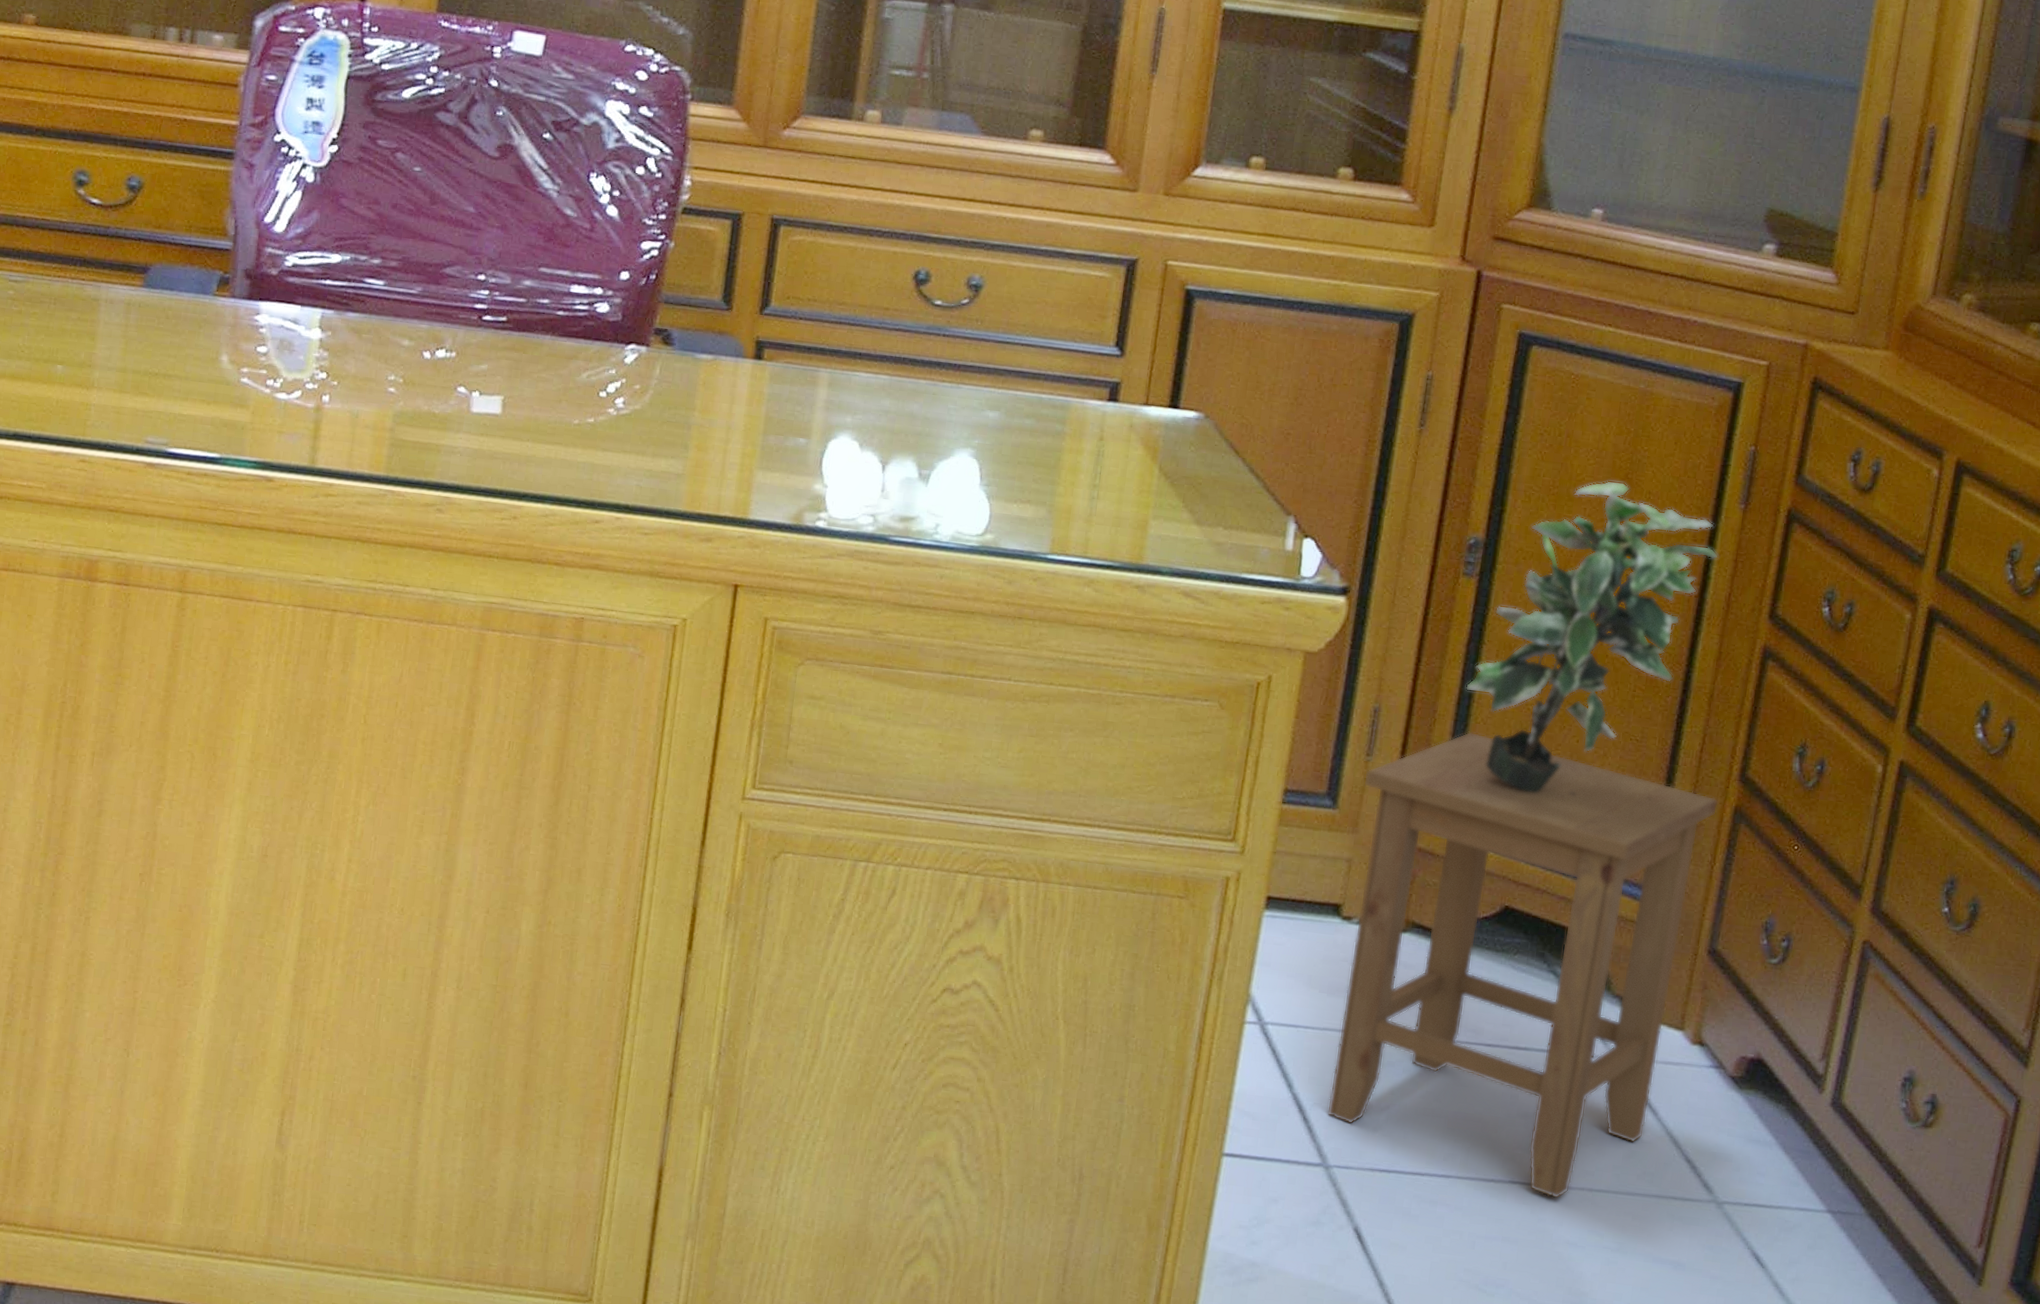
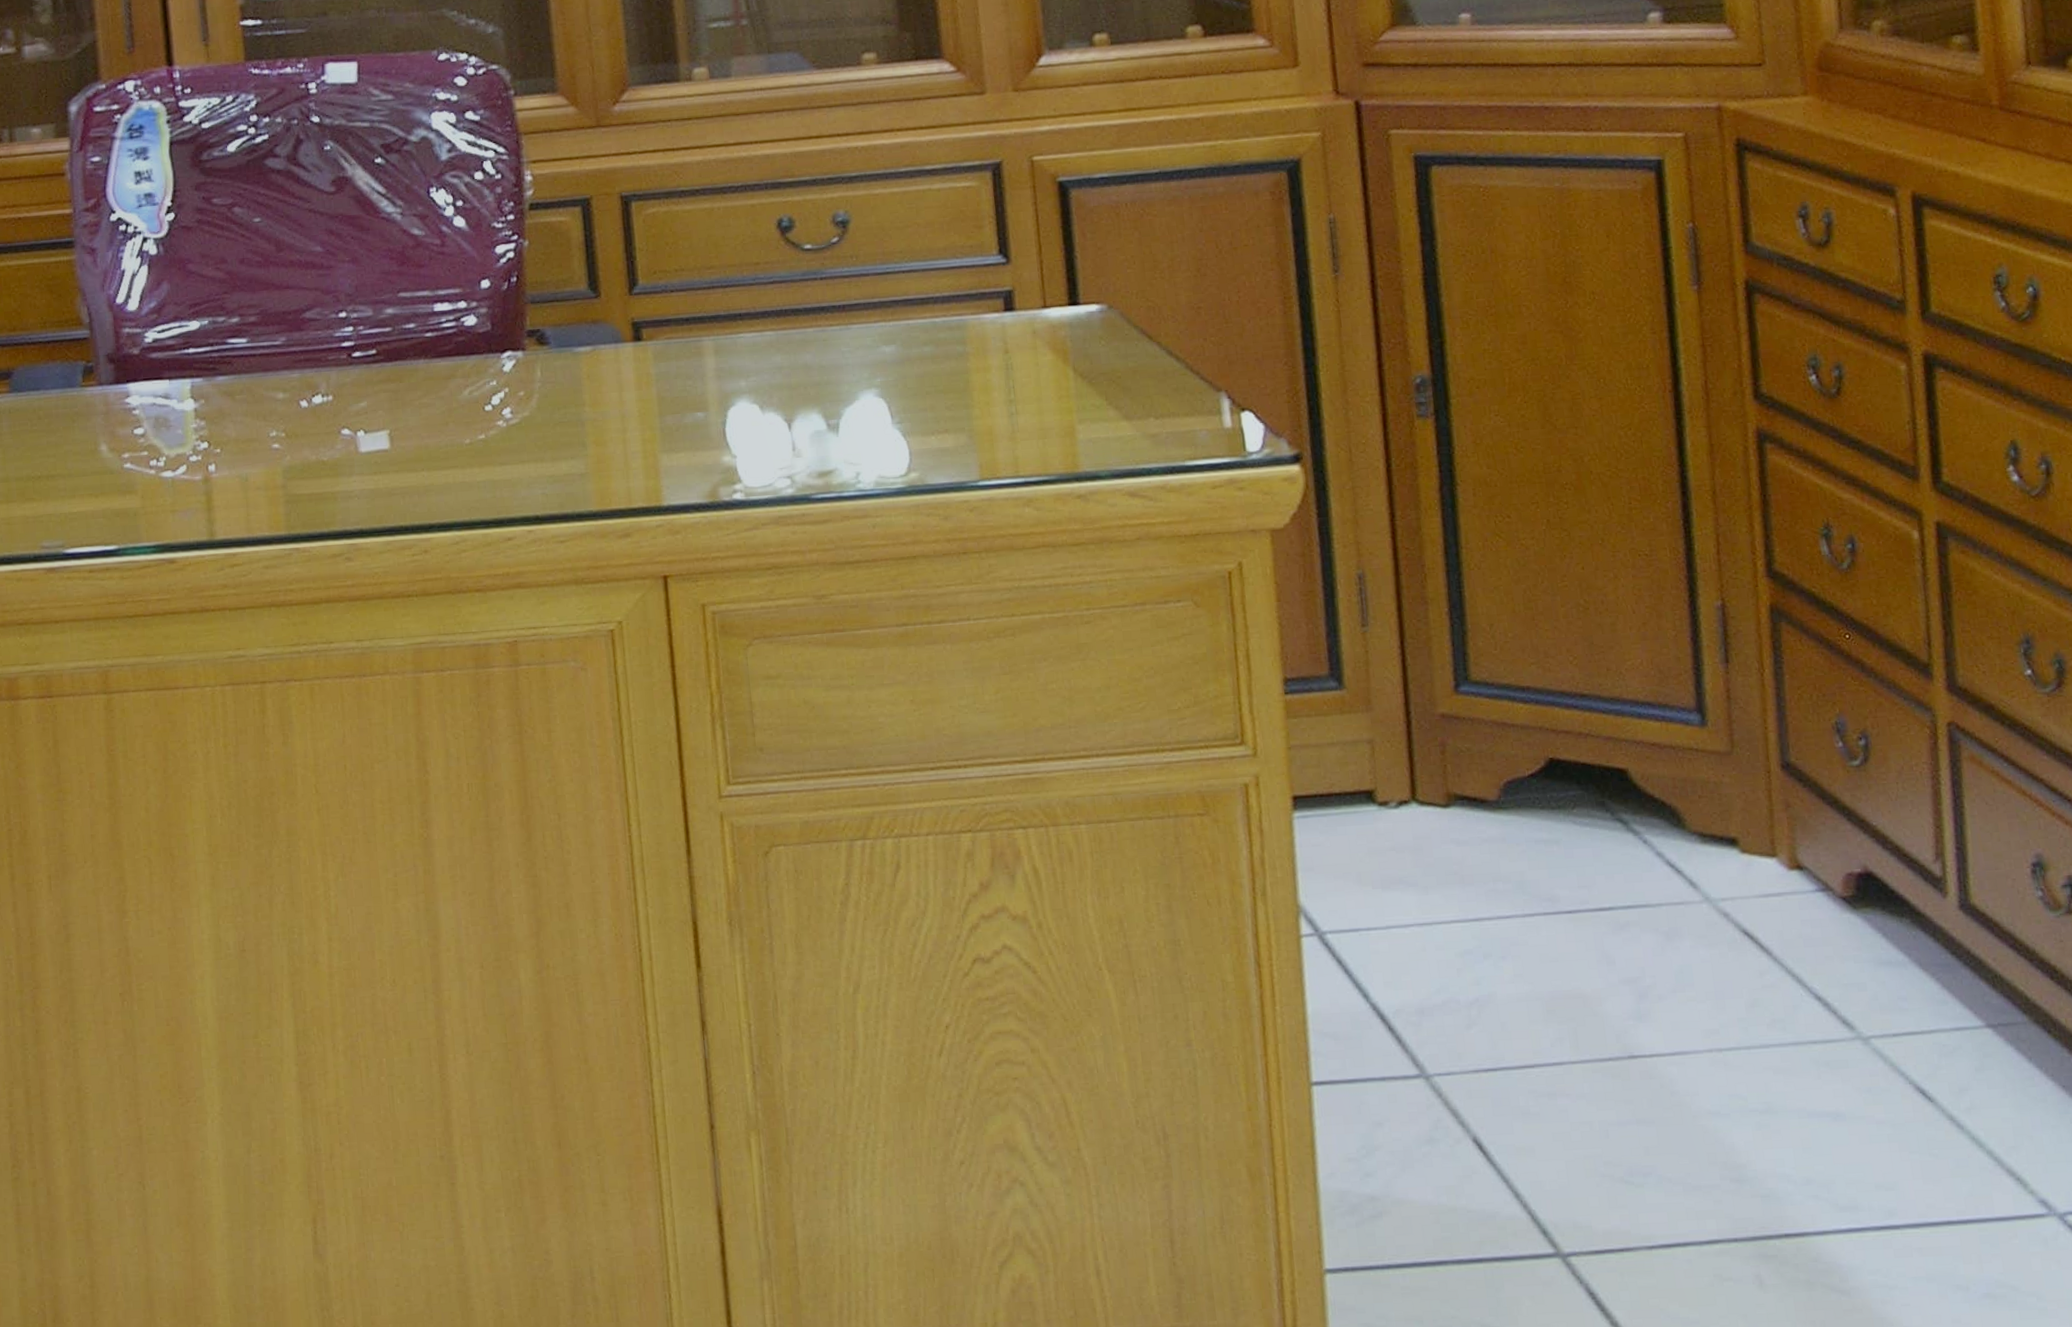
stool: present [1326,731,1719,1199] -> none [1364,579,1763,1067]
potted plant: present [1466,480,1718,794] -> none [1450,287,1683,633]

